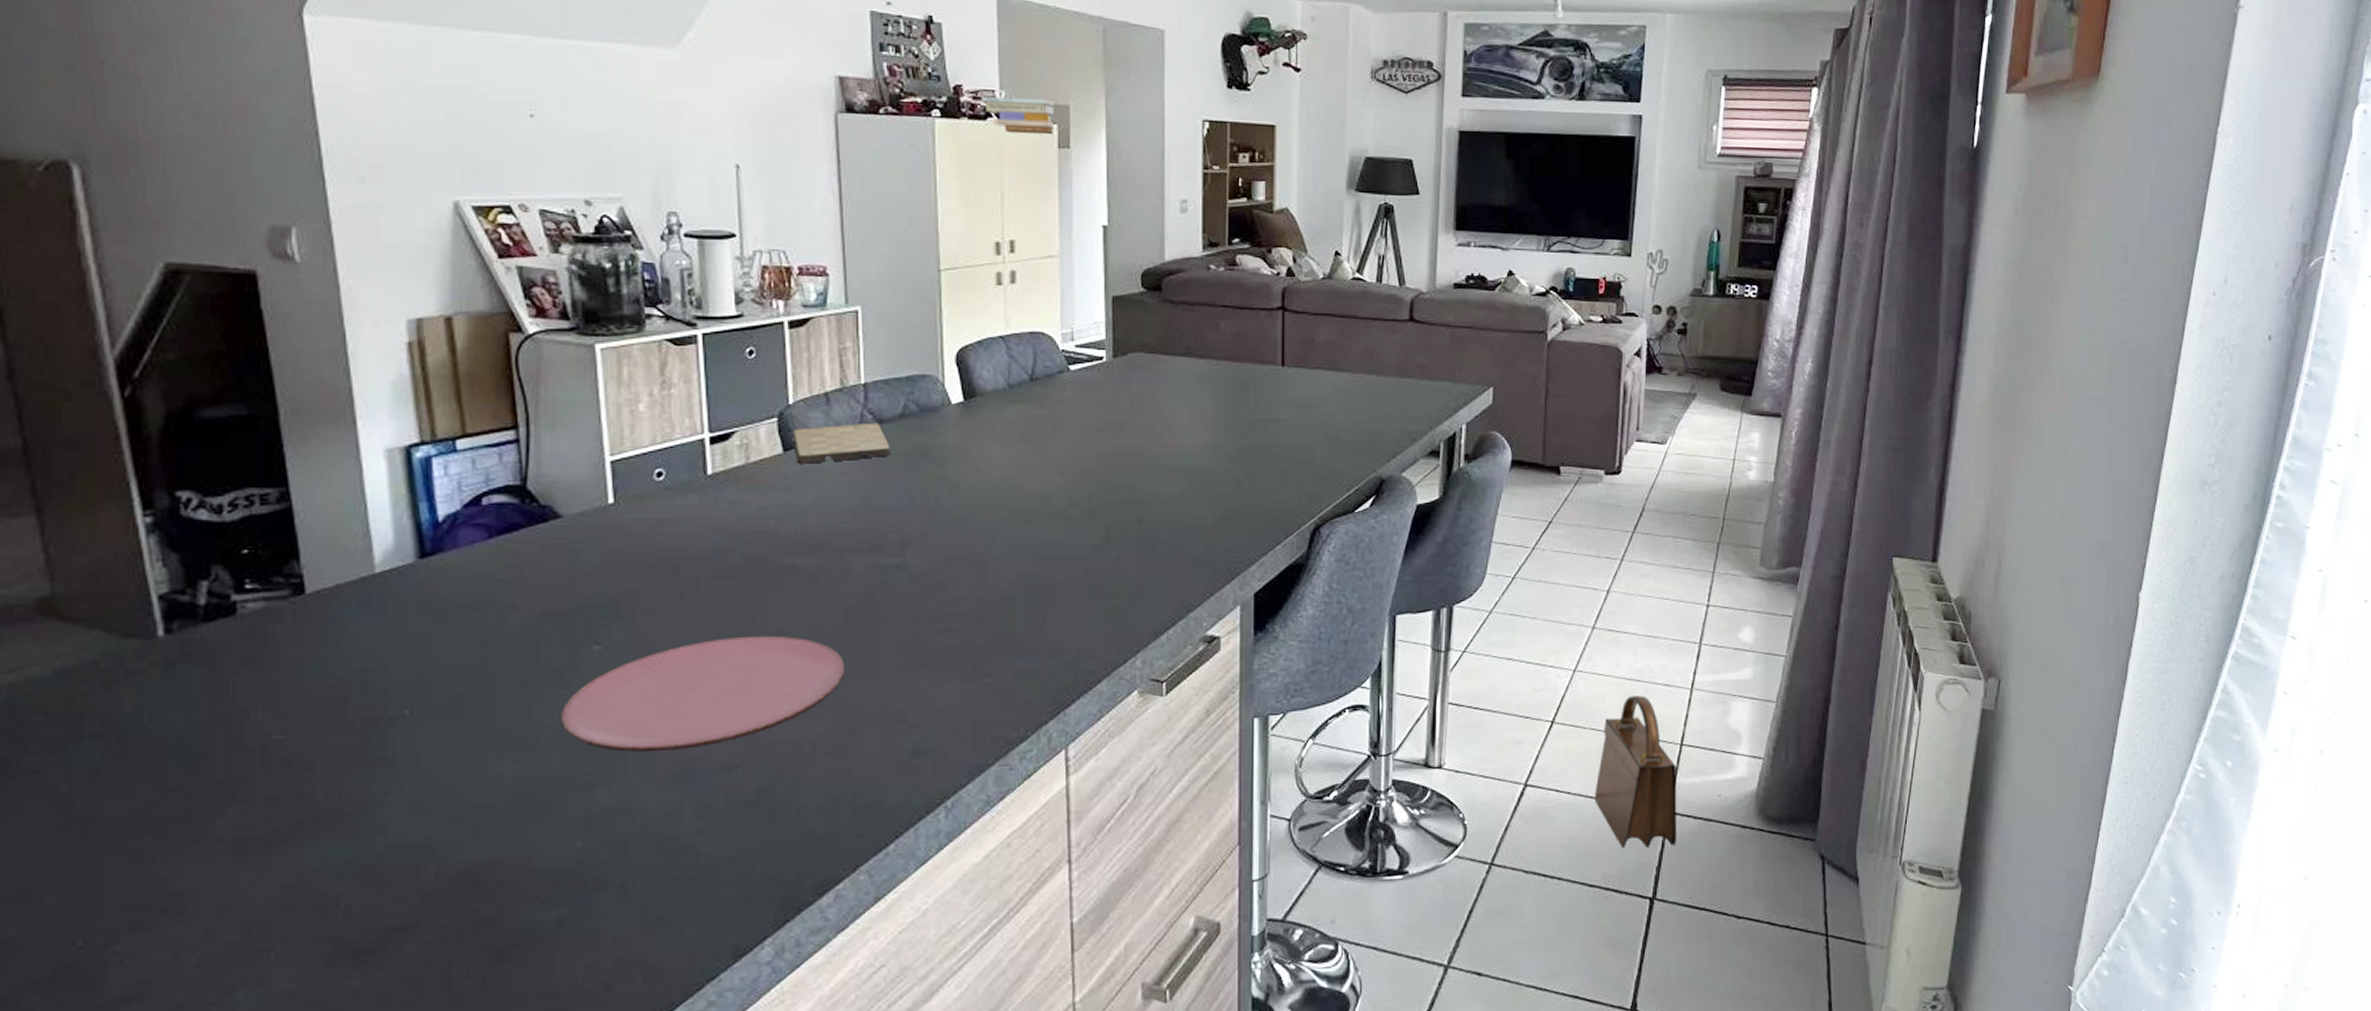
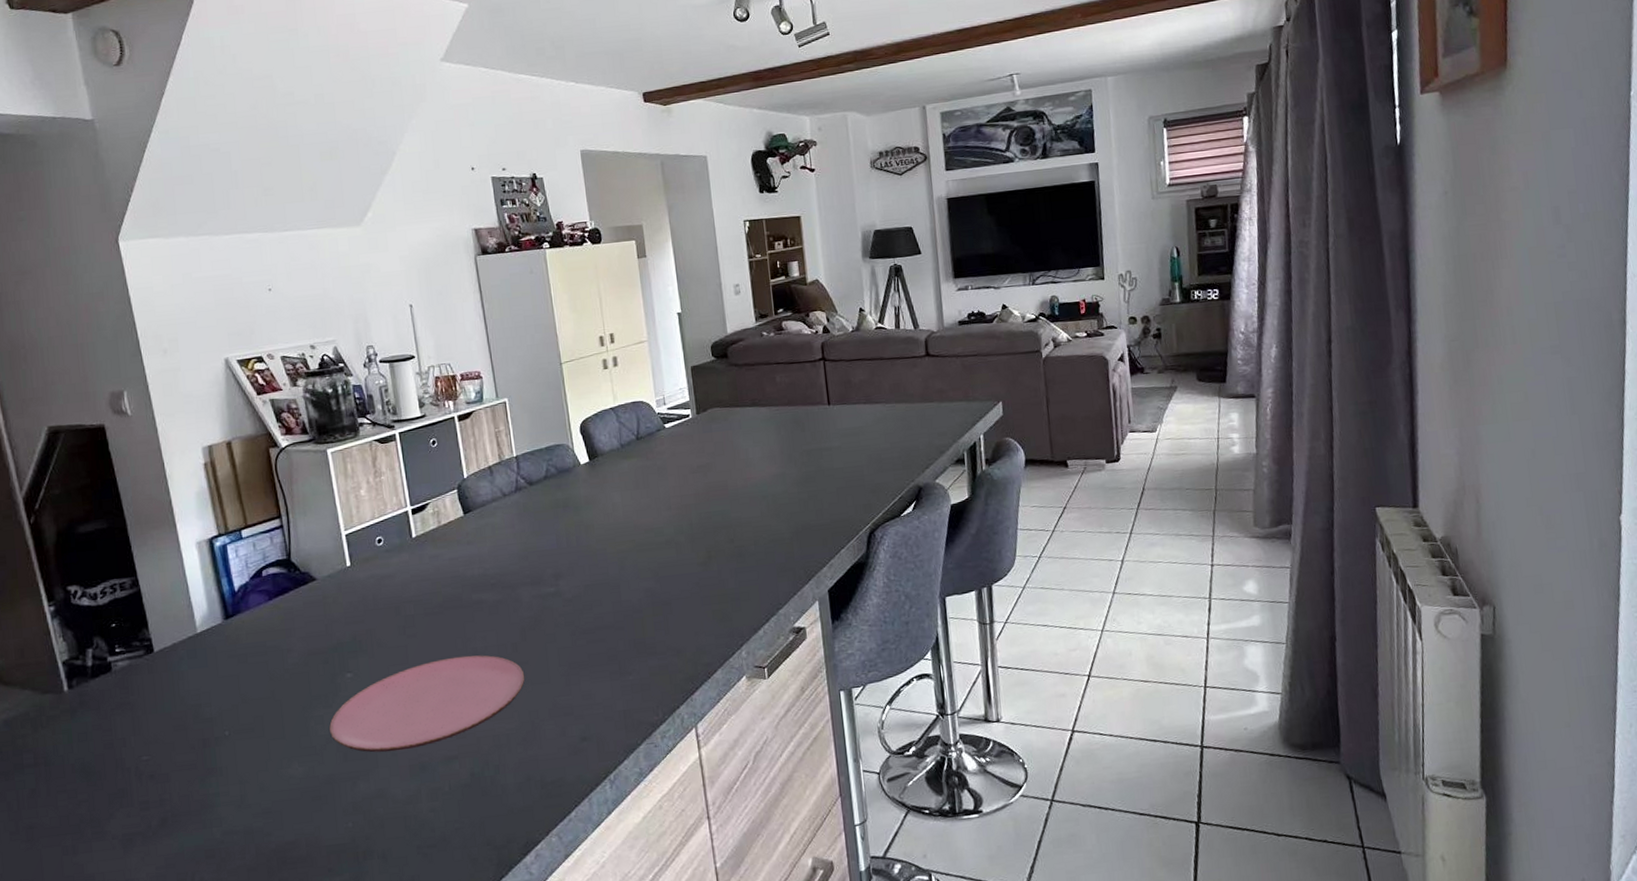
cutting board: present [792,422,890,464] -> none [469,485,540,523]
books: present [981,96,1055,135] -> none [577,222,633,253]
handbag: present [1594,695,1677,849] -> none [1134,647,1213,781]

